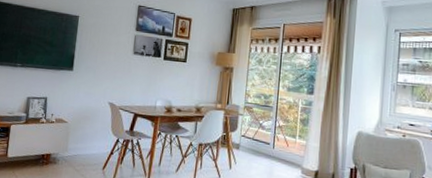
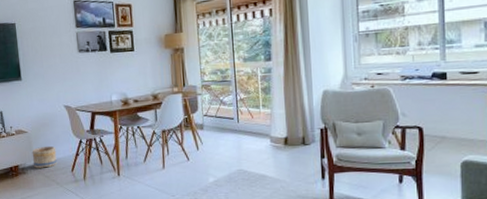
basket: none [65,139,92,161] -> present [32,145,57,168]

